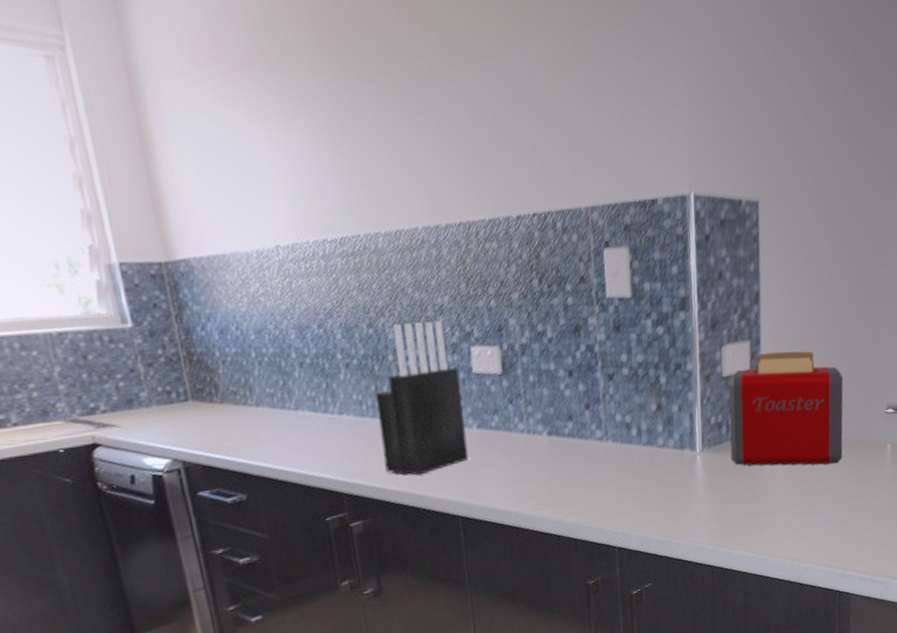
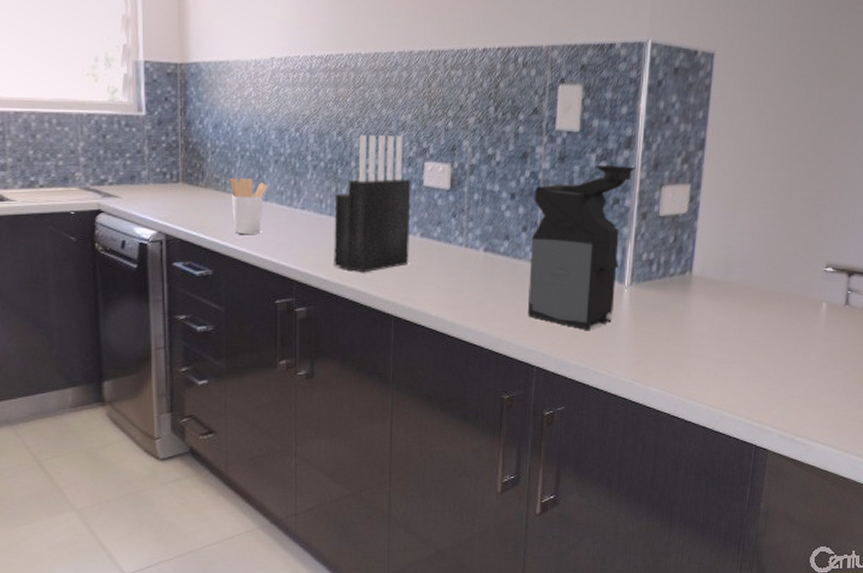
utensil holder: none [248,386,297,451] -> present [229,177,267,234]
coffee maker: none [592,328,694,504] -> present [527,164,636,331]
toaster: present [728,351,844,466] -> none [659,198,783,316]

